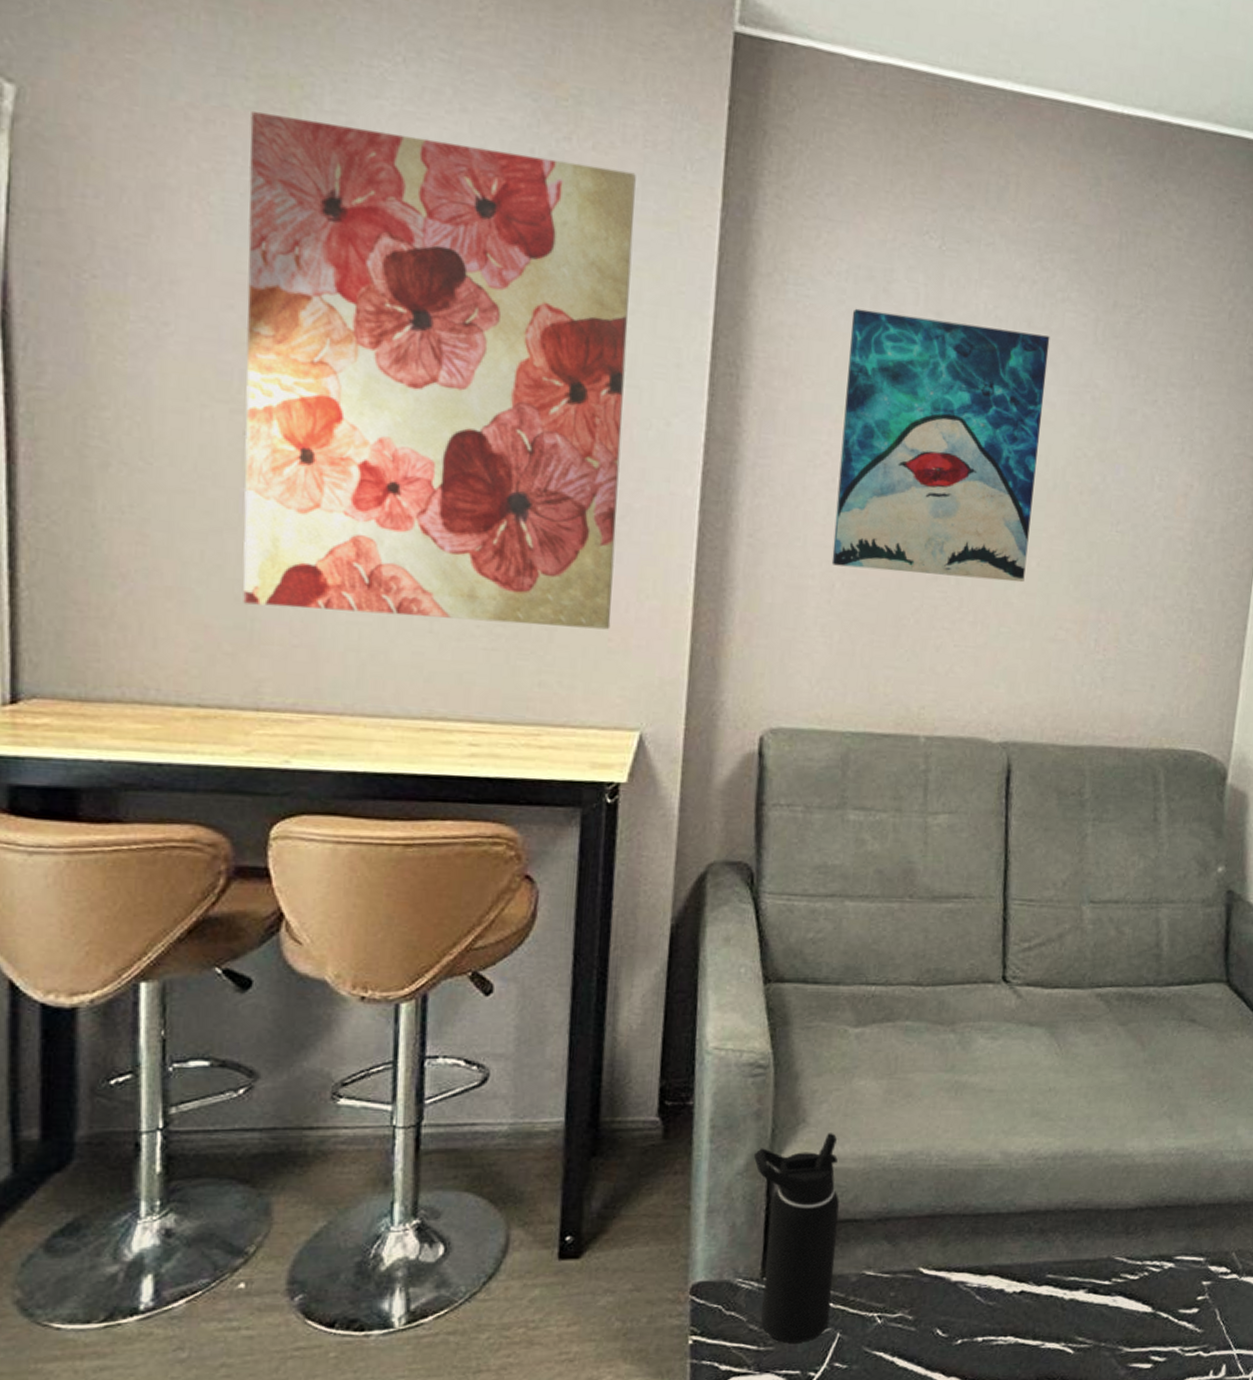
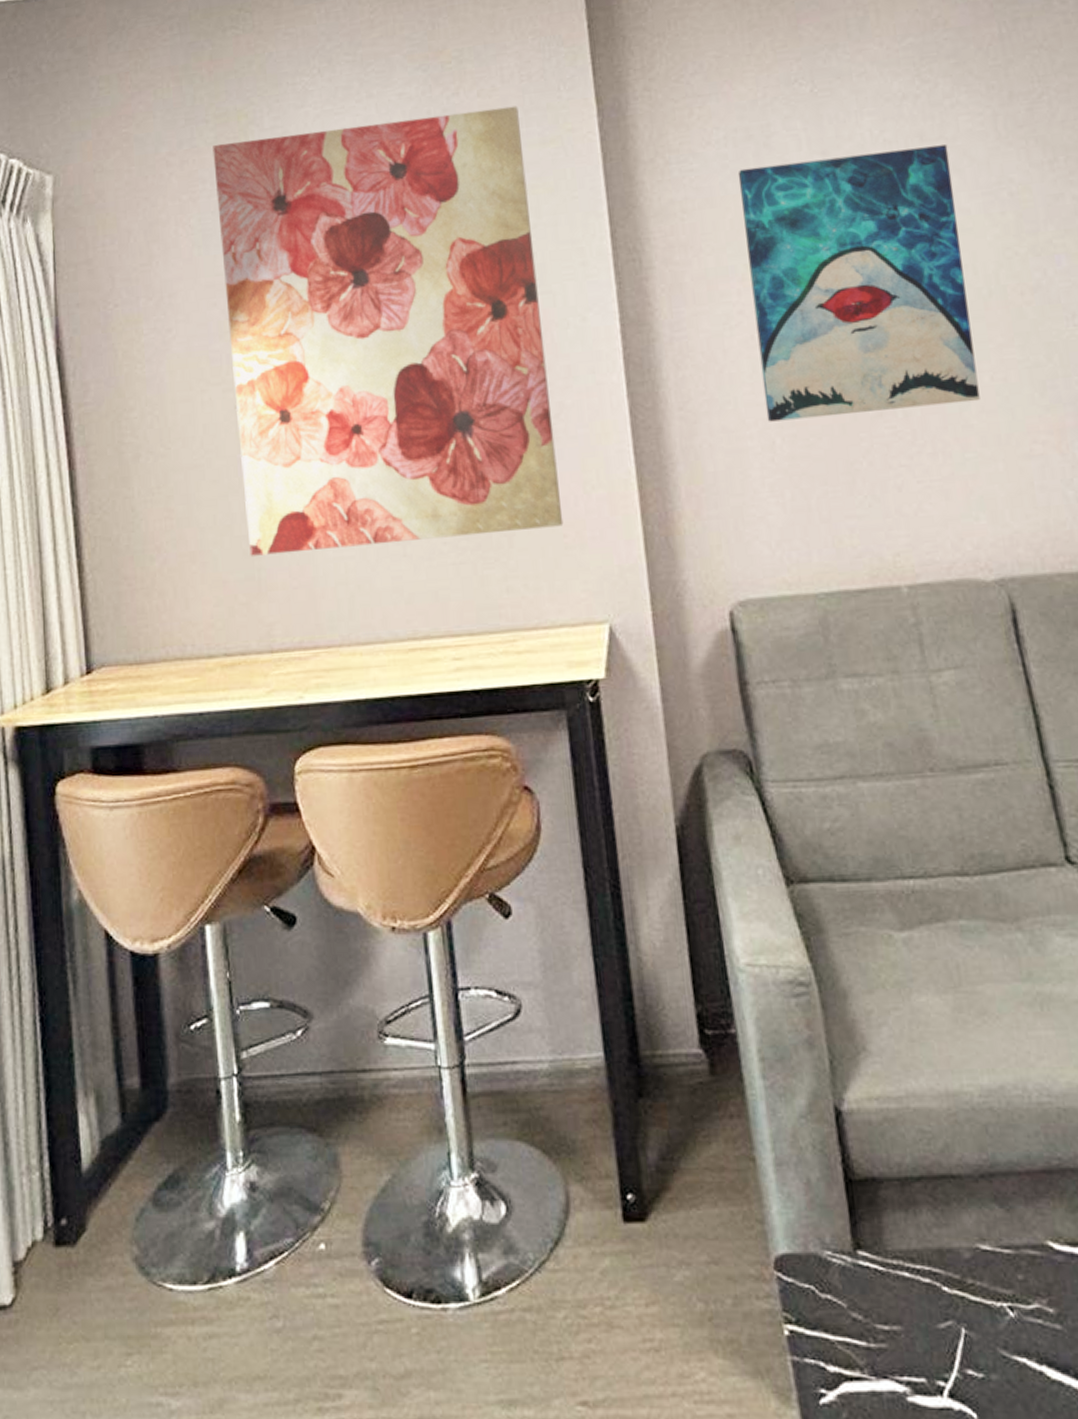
water bottle: present [753,1133,839,1343] -> none [814,1063,949,1339]

